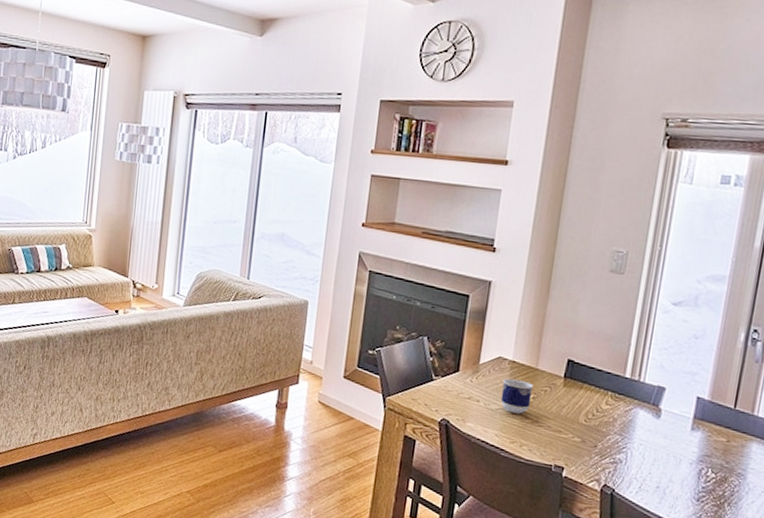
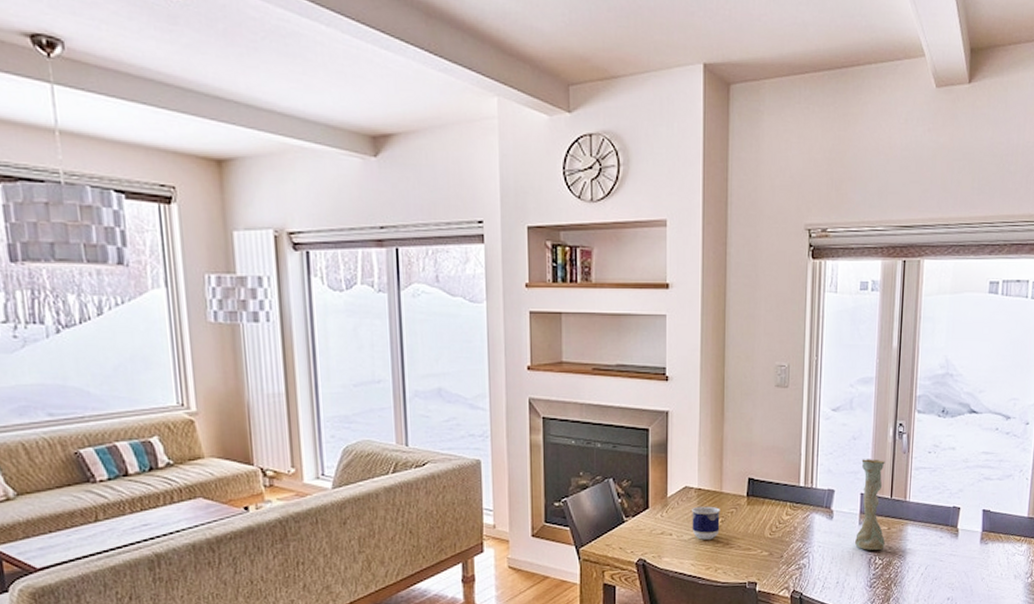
vase: none [684,360,731,463] -> present [855,459,885,550]

